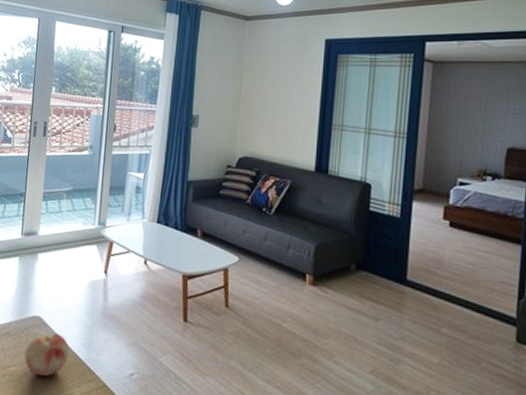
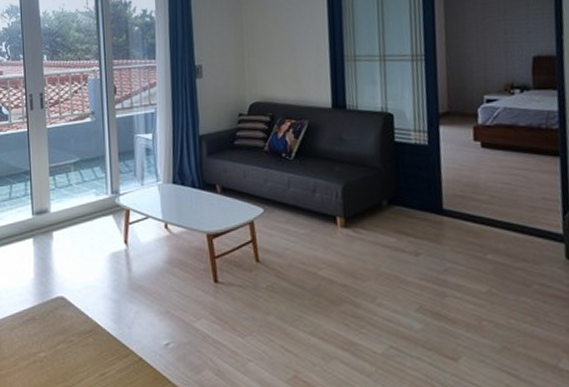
fruit: present [24,333,69,376] -> none [53,312,99,357]

